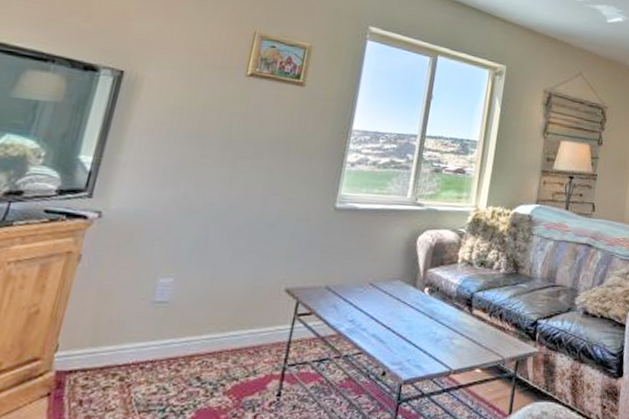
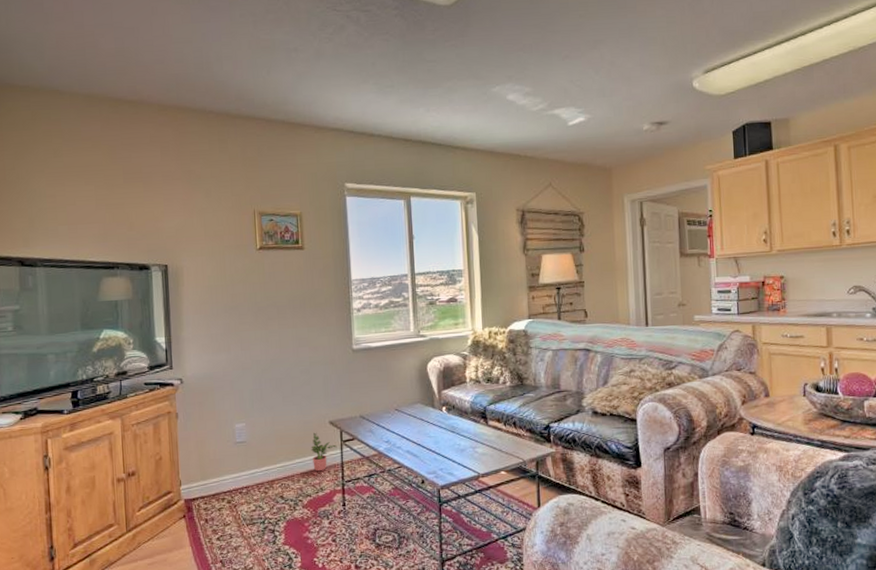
potted plant: none [250,300,288,350] -> present [311,432,337,472]

